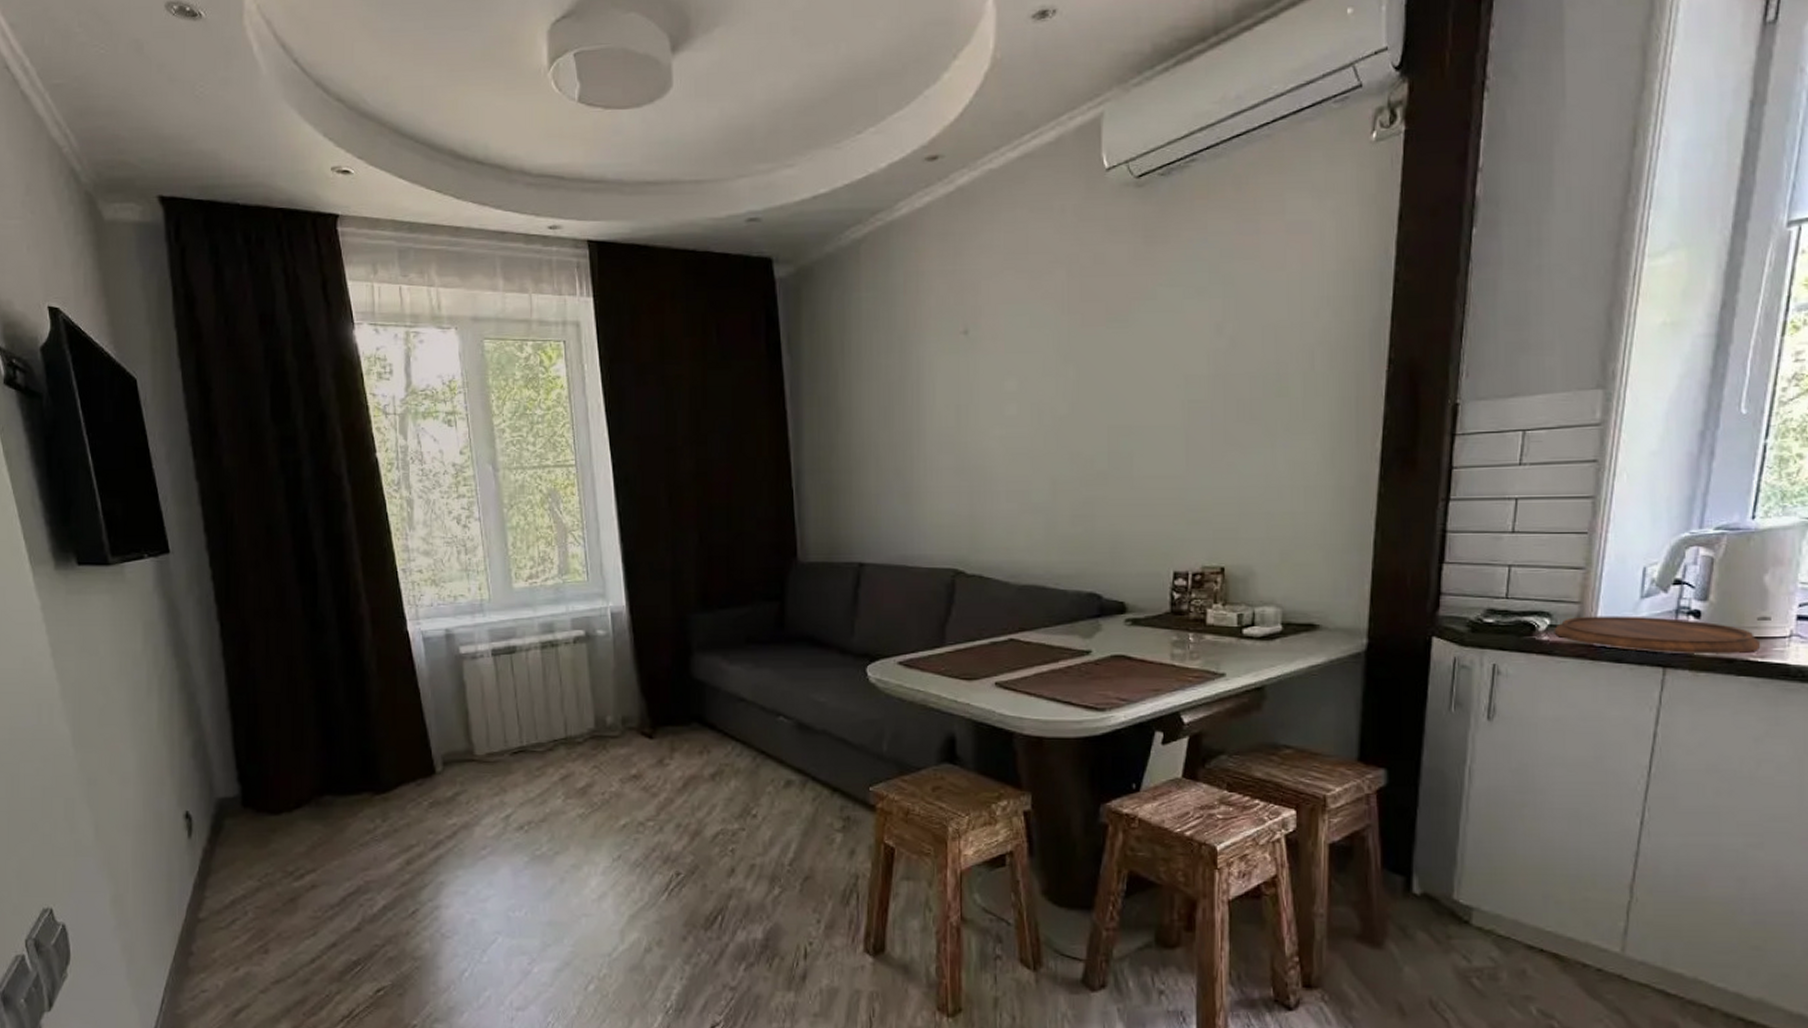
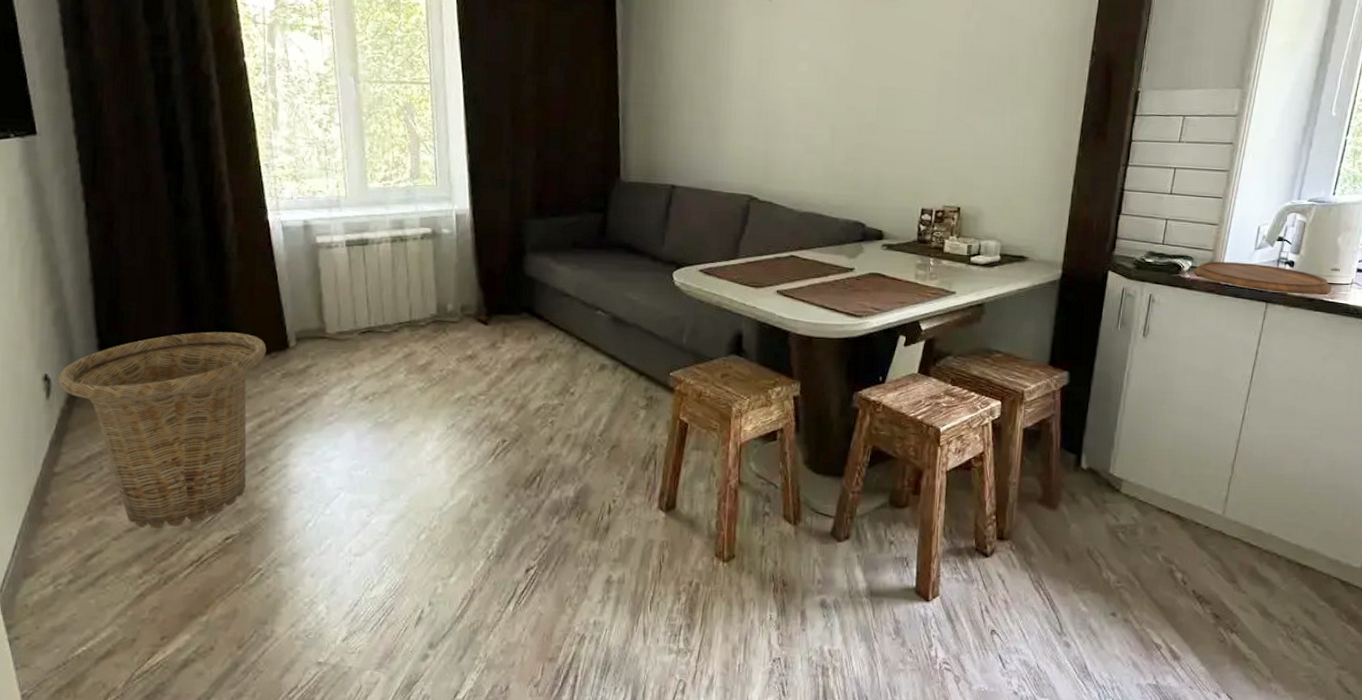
basket: none [199,758,412,980] -> present [58,331,267,528]

